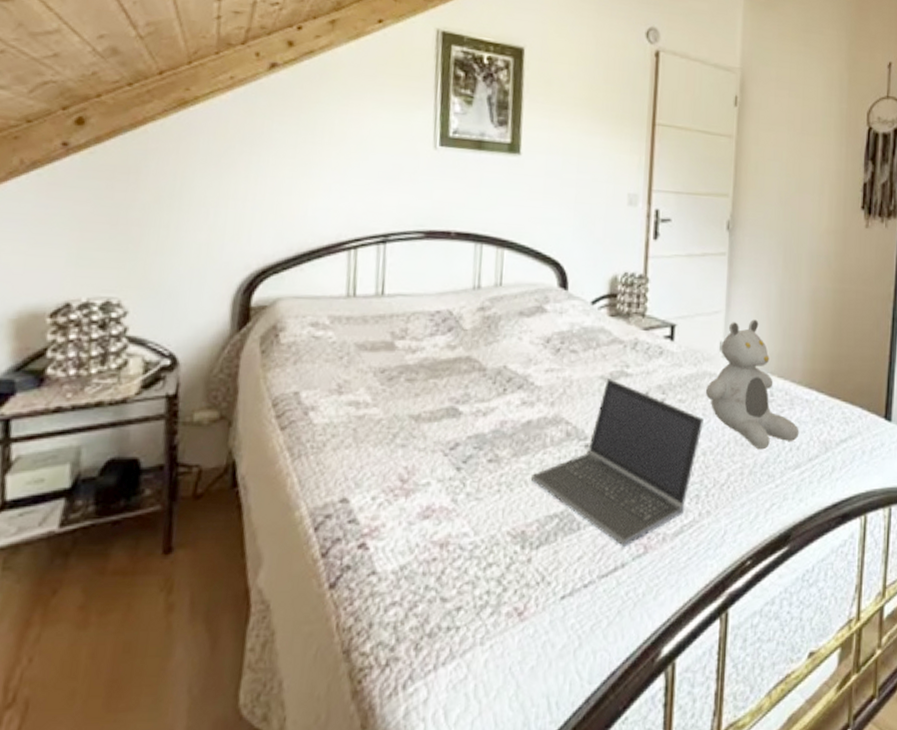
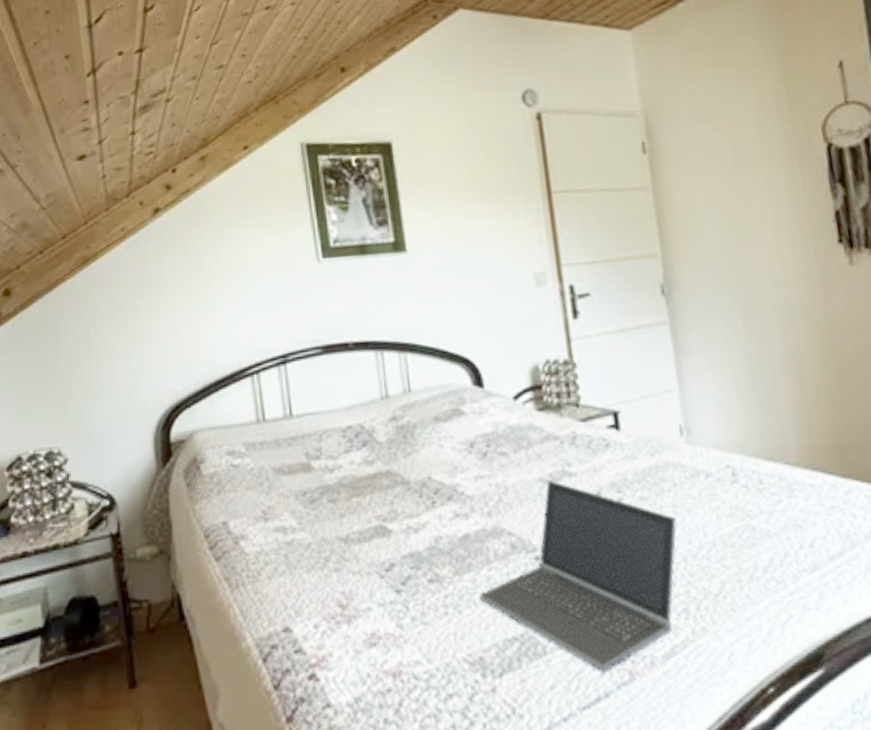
teddy bear: present [706,319,799,450] -> none [672,394,809,550]

